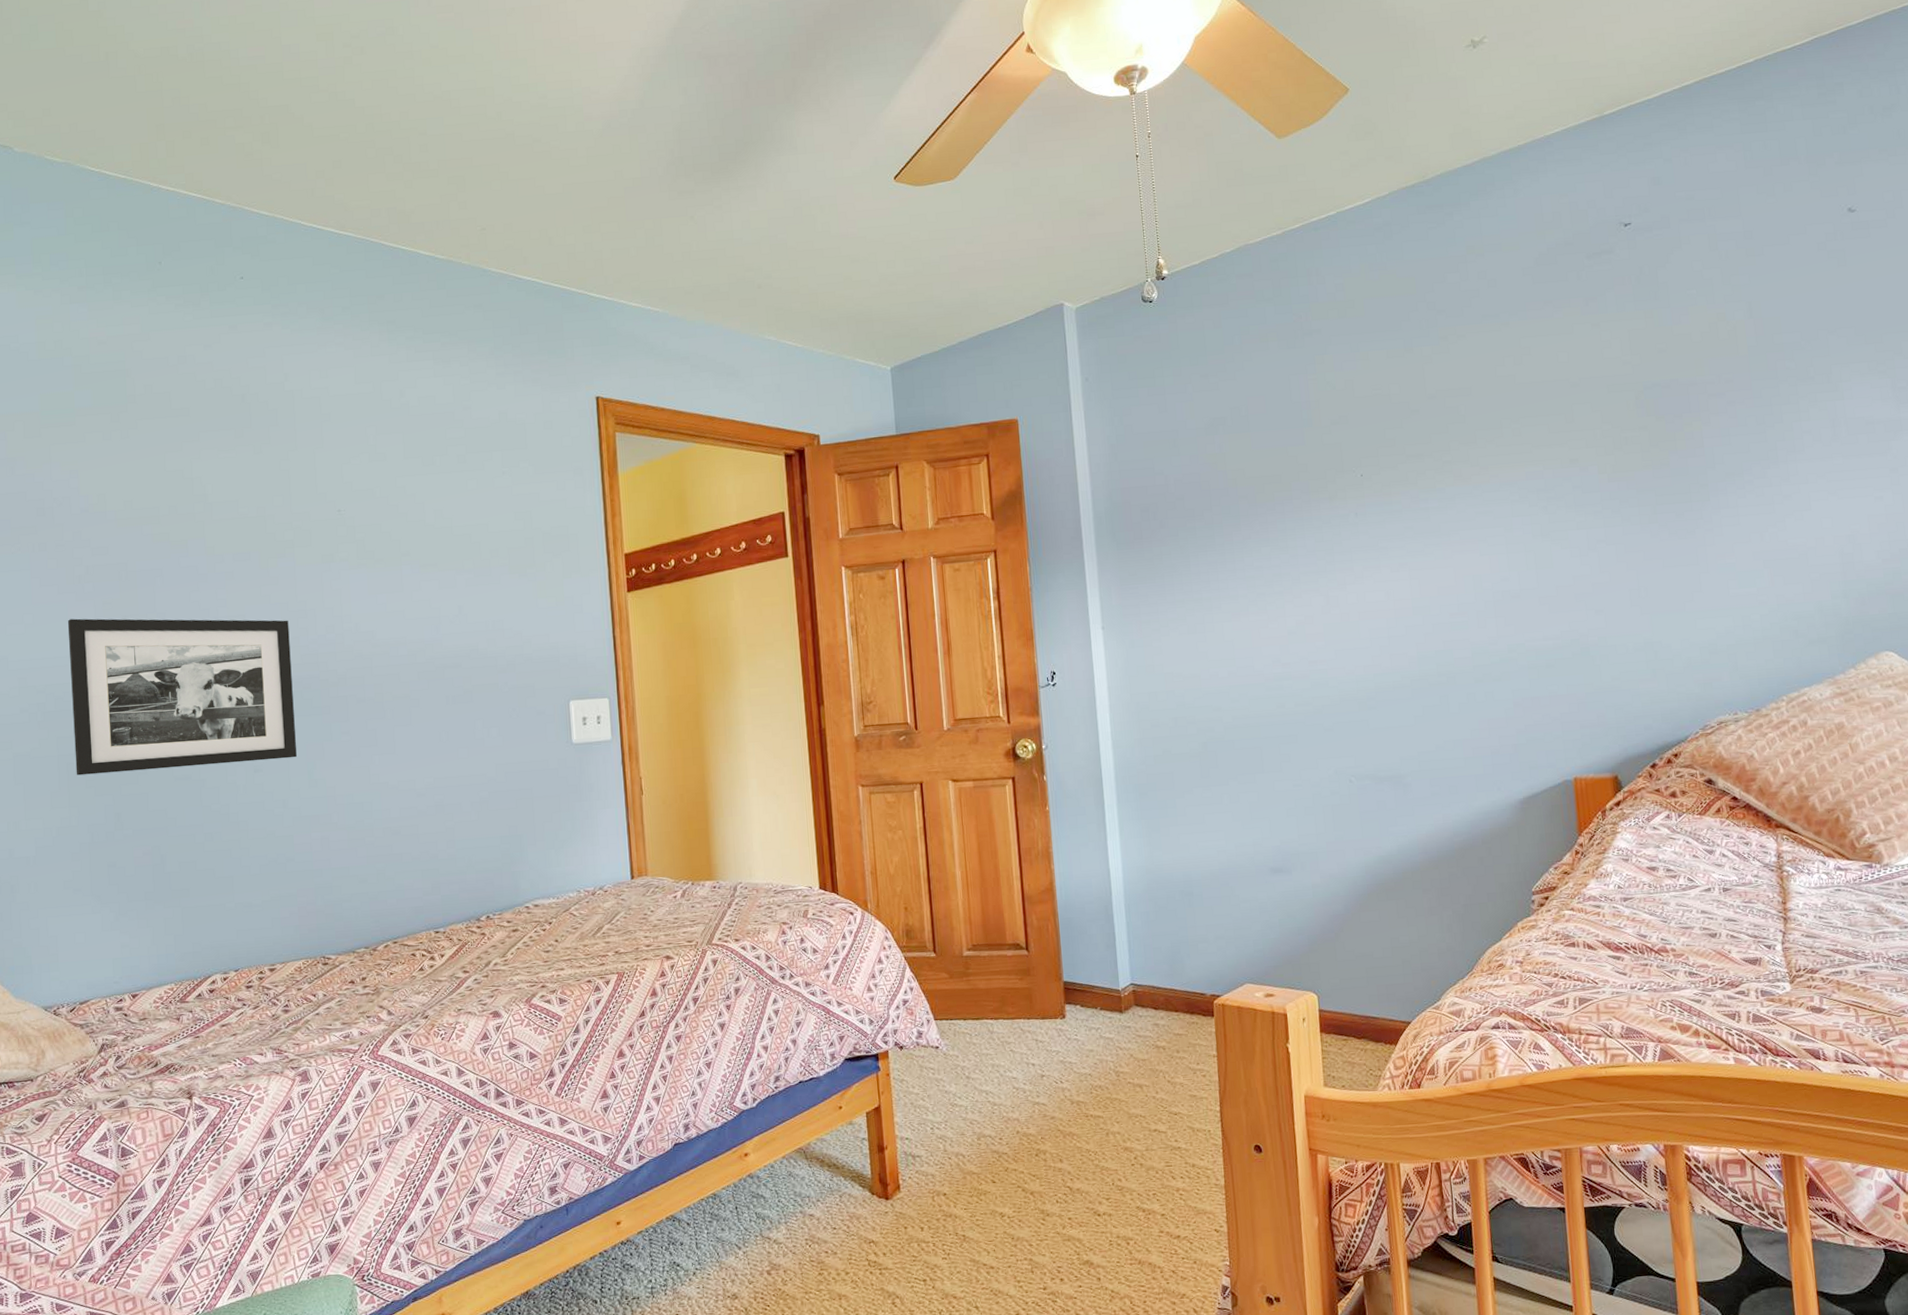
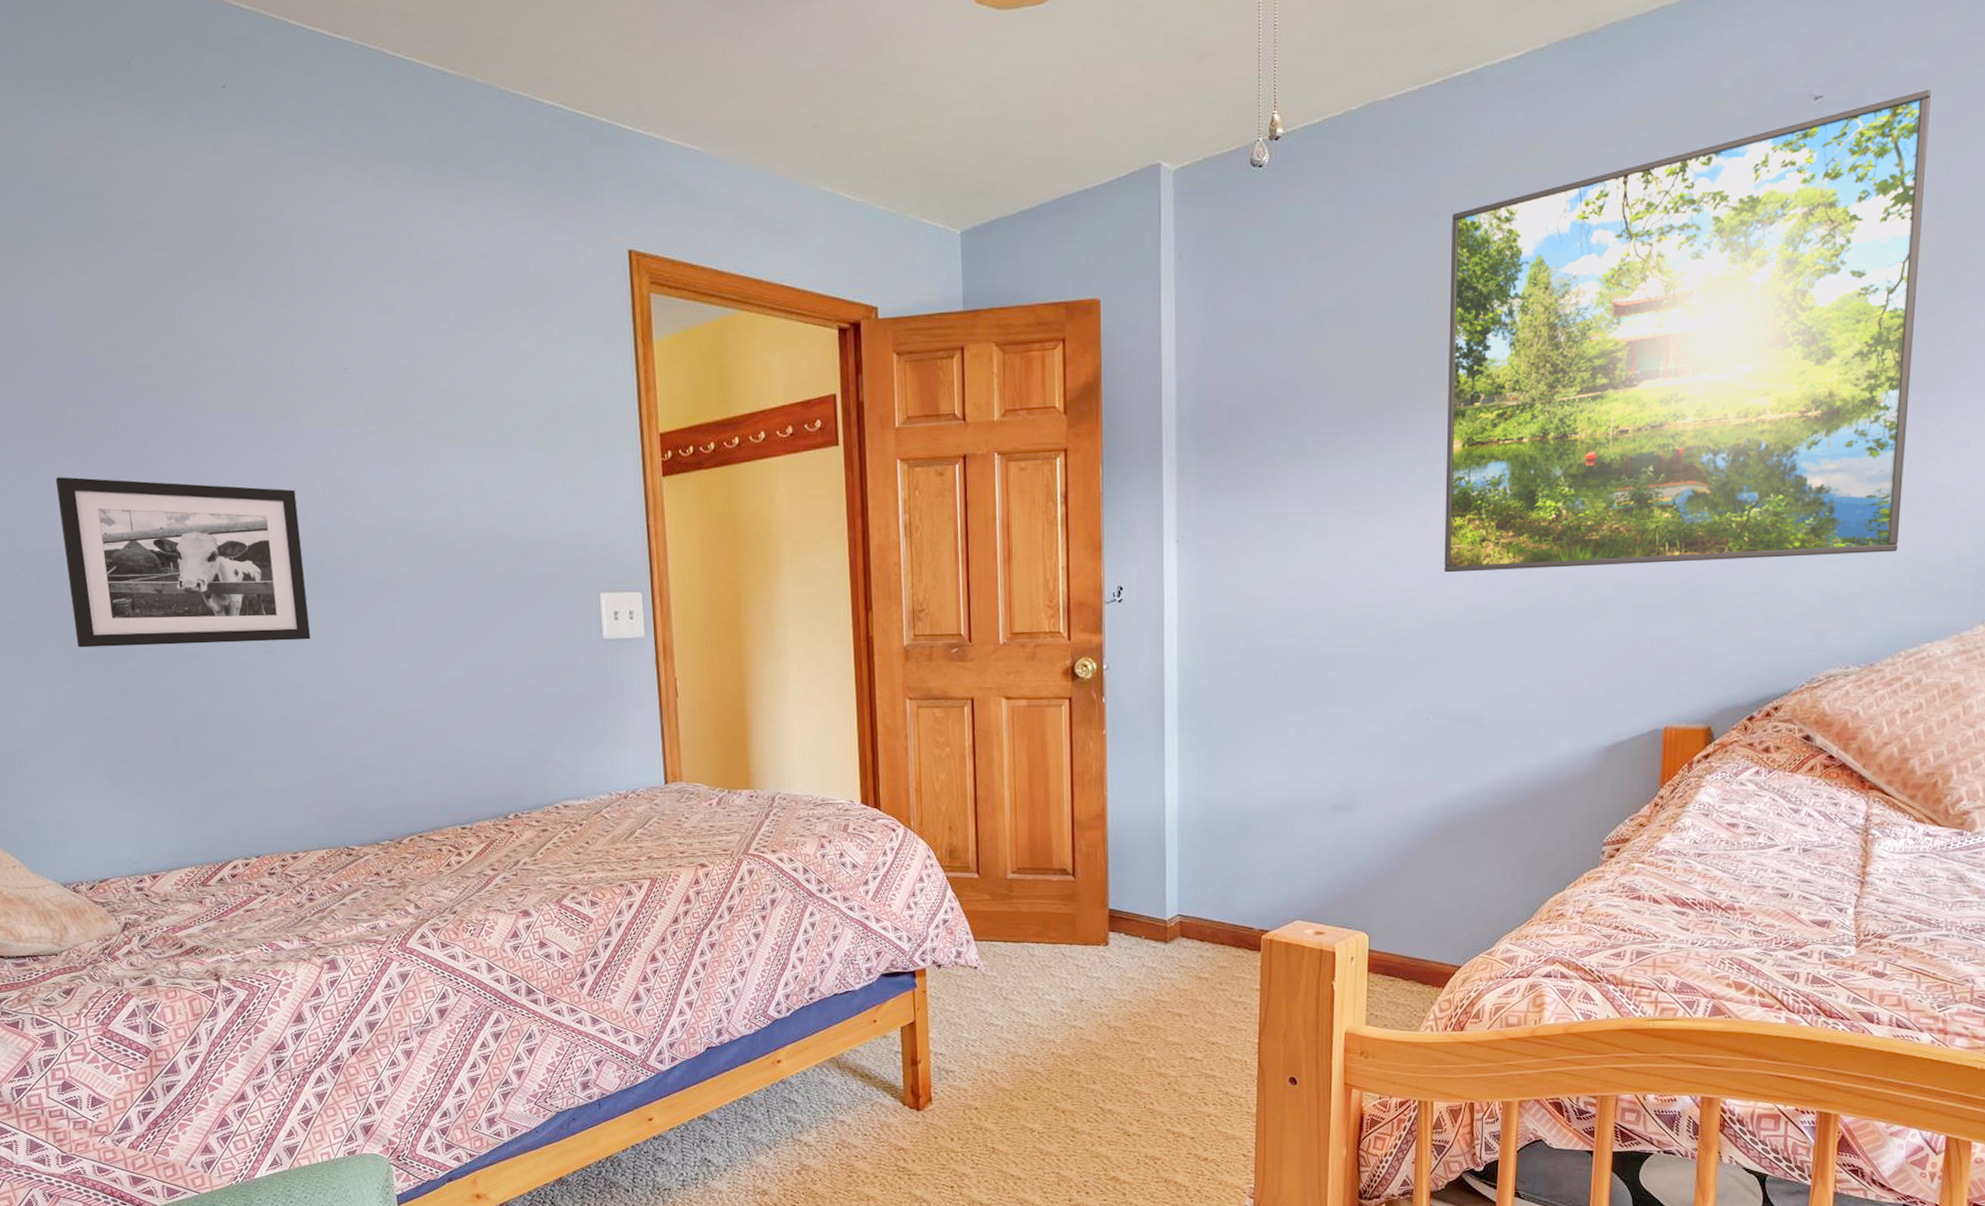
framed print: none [1323,214,1763,645] -> present [1444,90,1931,573]

